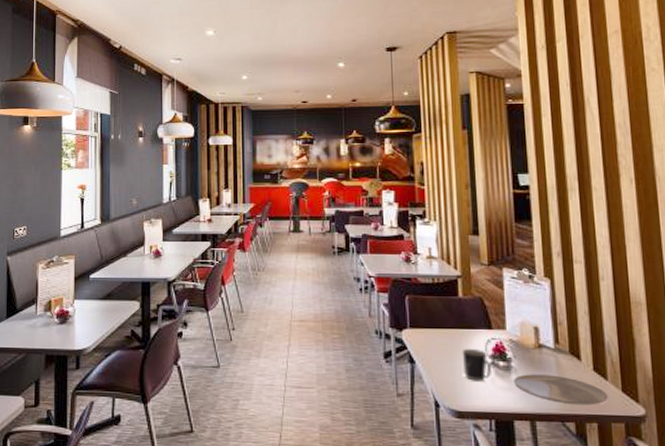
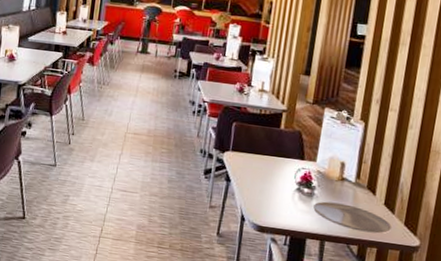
mug: present [462,349,491,381] -> none [271,174,297,203]

